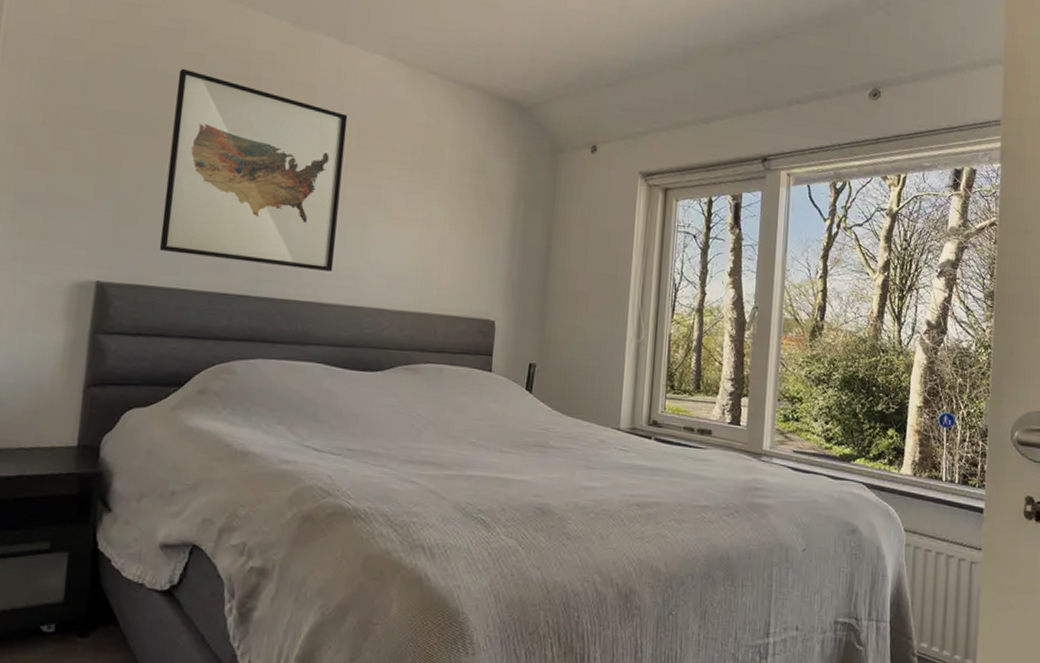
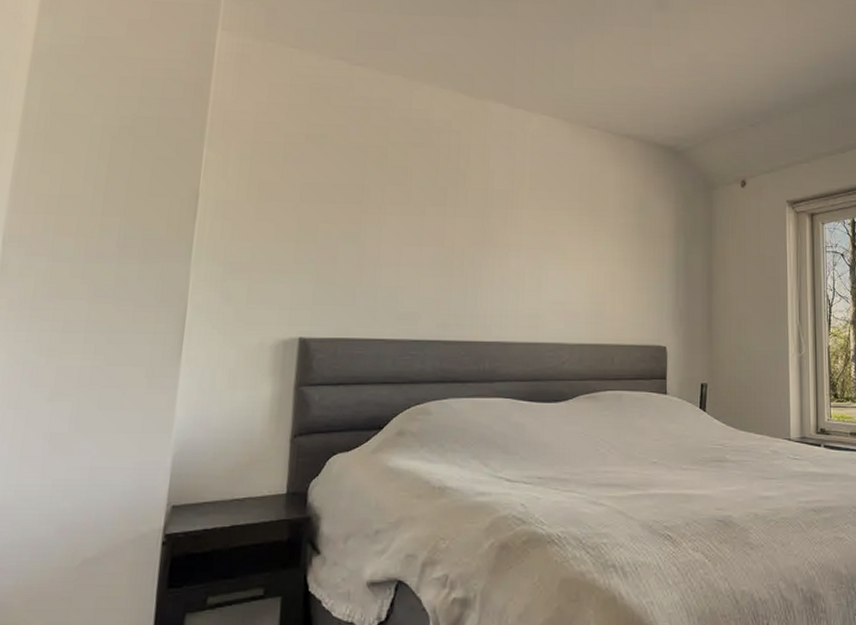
wall art: present [159,68,348,272] -> none [355,140,520,312]

